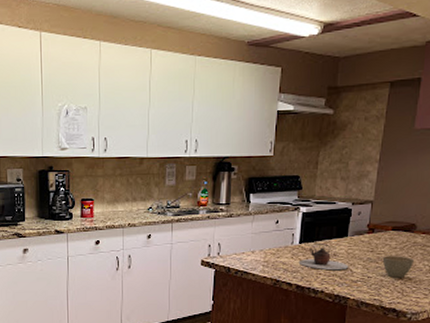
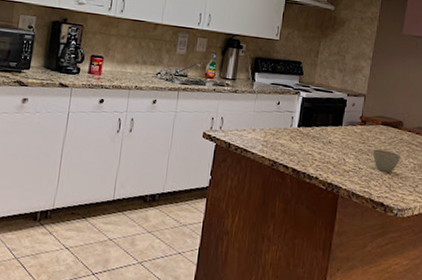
teapot: present [298,243,349,271] -> none [296,129,343,159]

